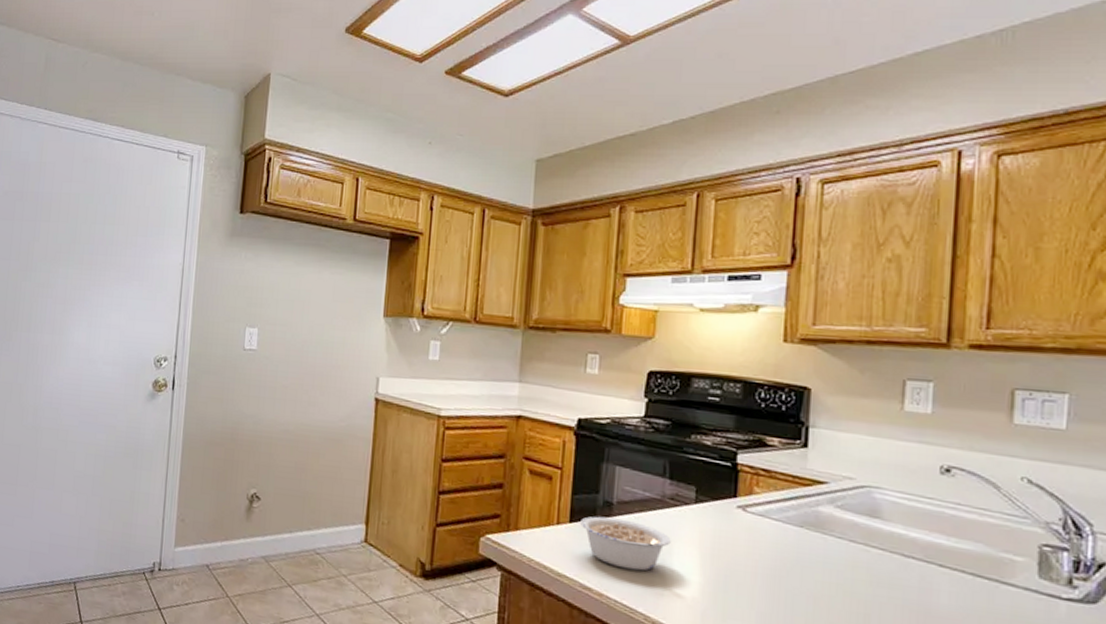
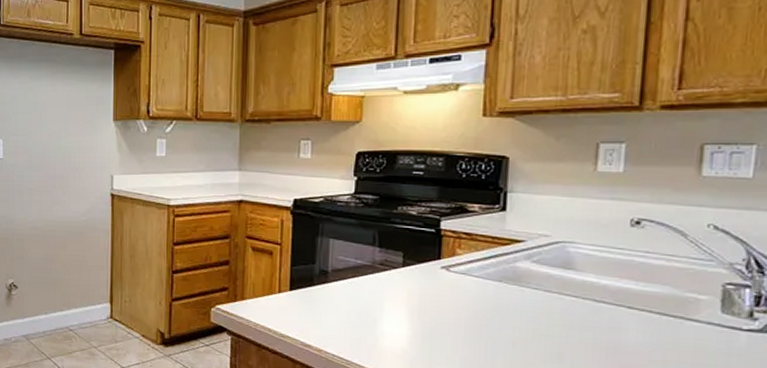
legume: present [580,516,671,571] -> none [300,283,381,328]

